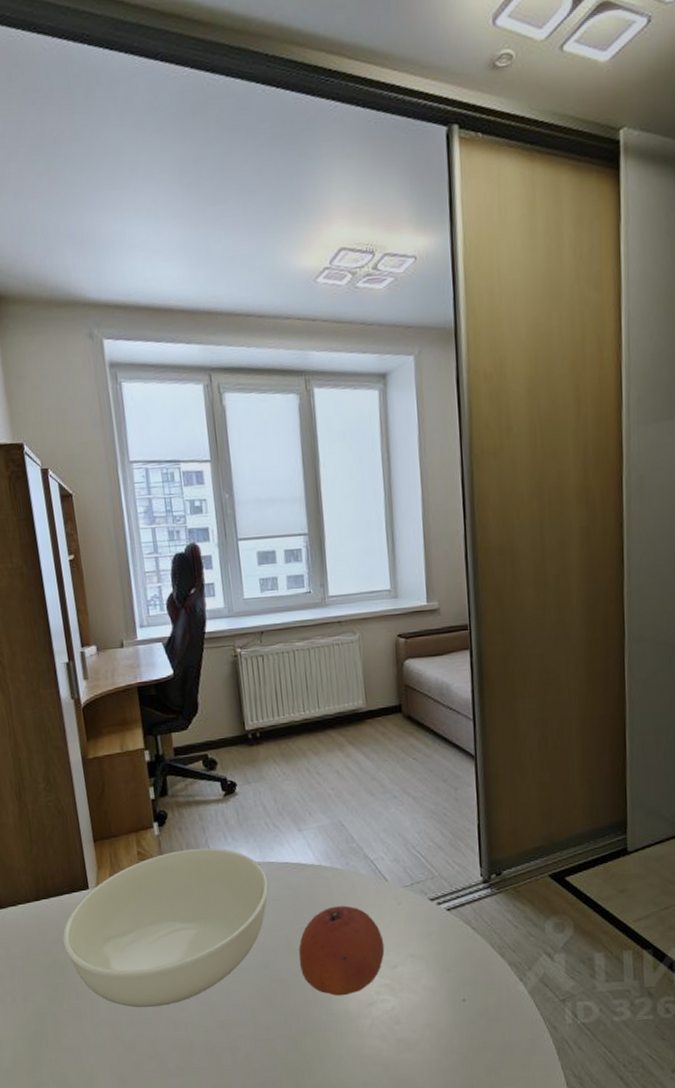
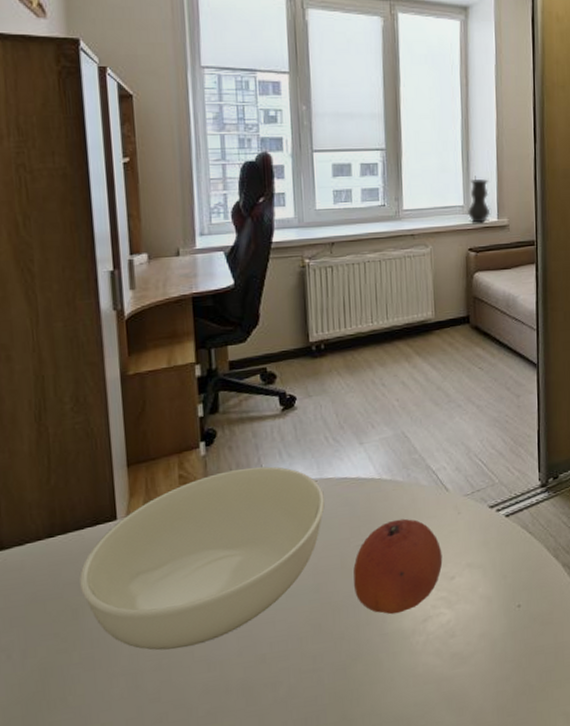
vase: none [394,560,420,608] -> present [467,179,491,223]

